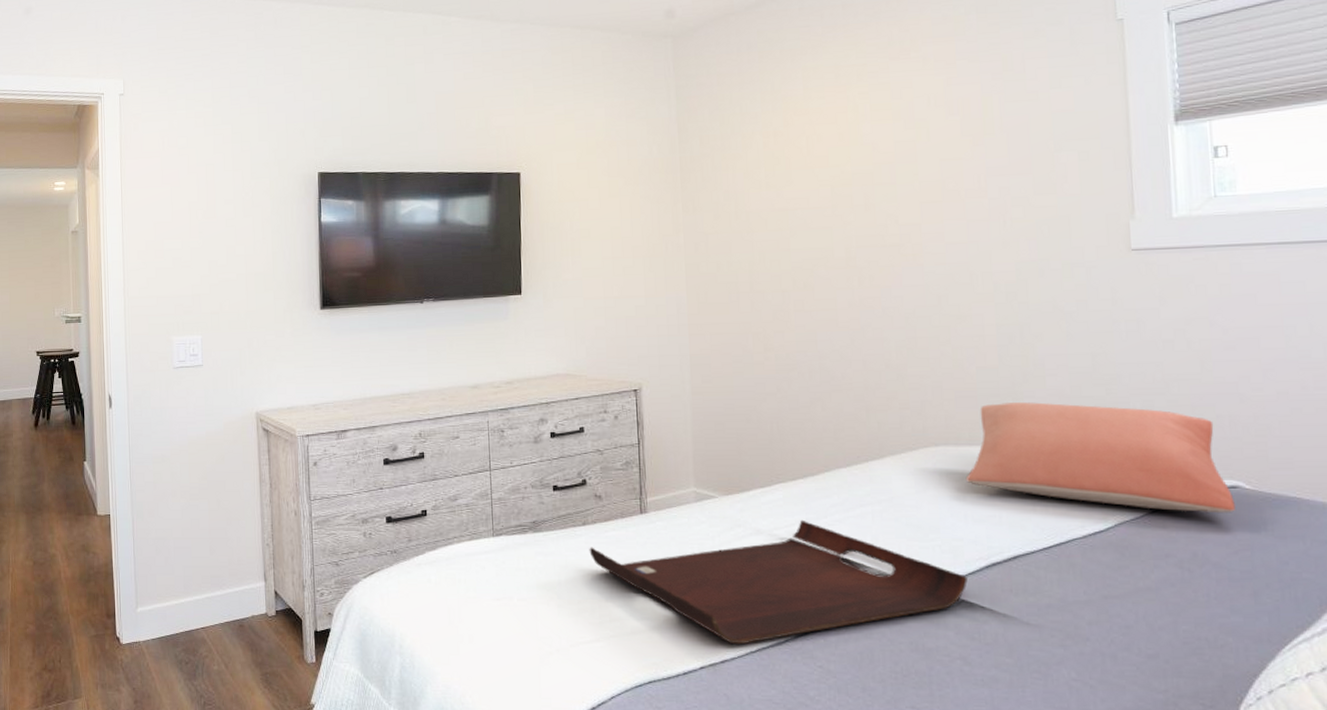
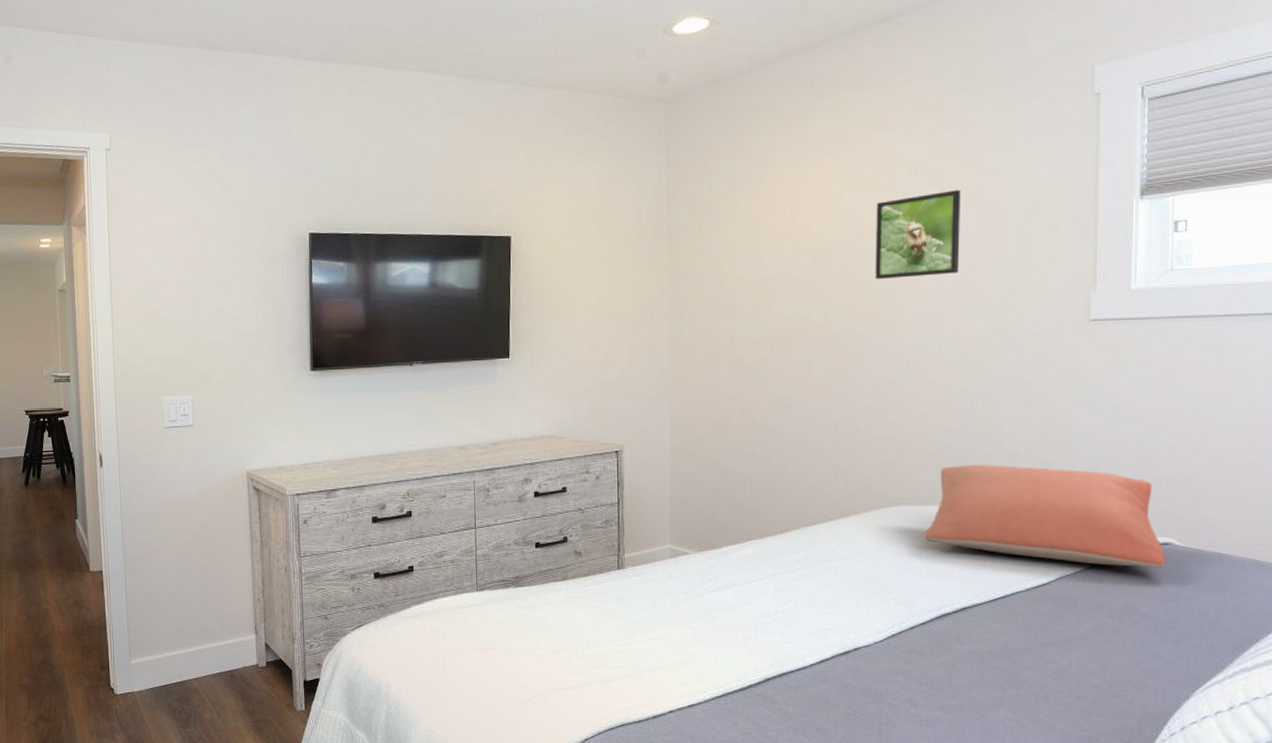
serving tray: present [589,519,968,645] -> none [568,574,919,690]
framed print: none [895,119,987,210] -> present [875,190,962,279]

